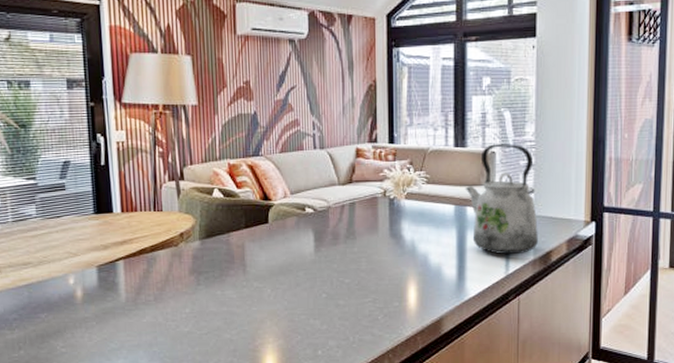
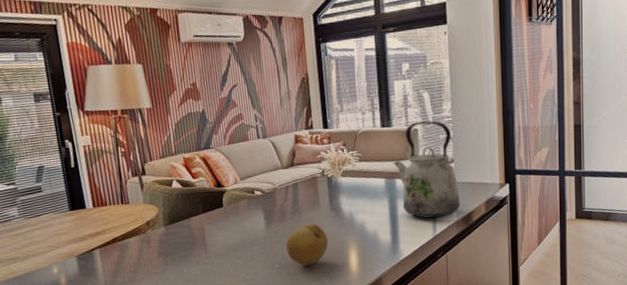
fruit: none [336,250,384,298] -> present [285,223,328,266]

